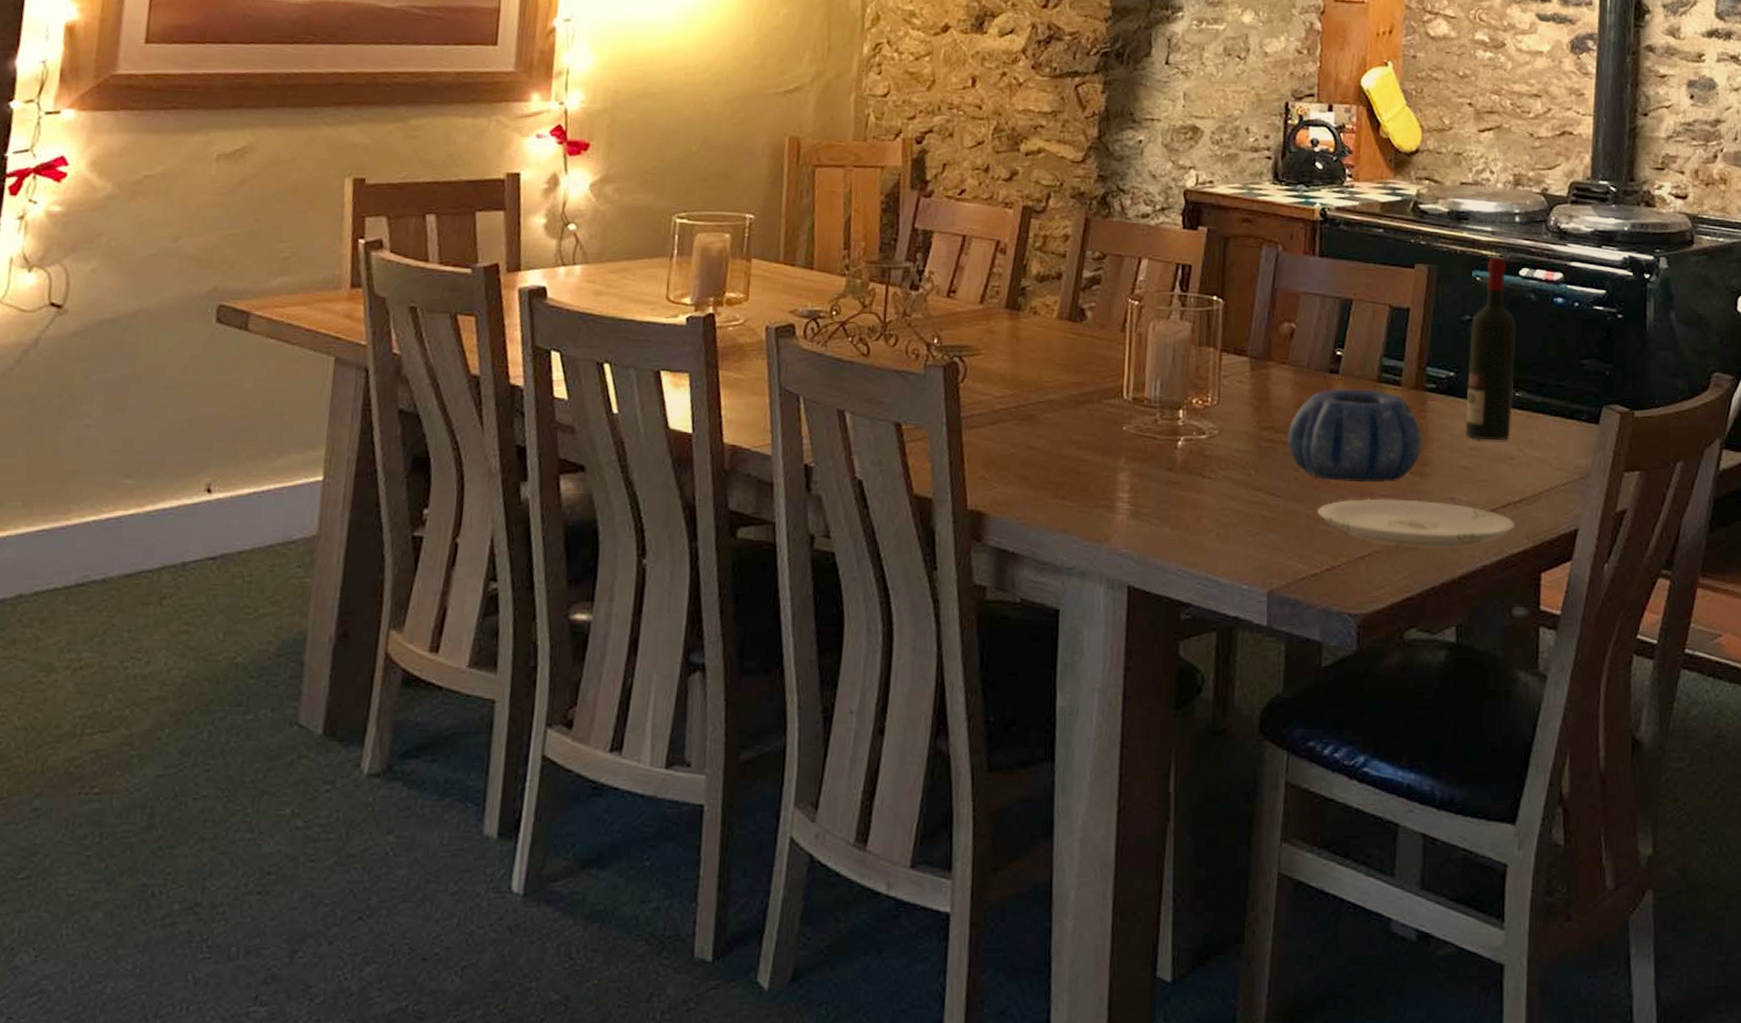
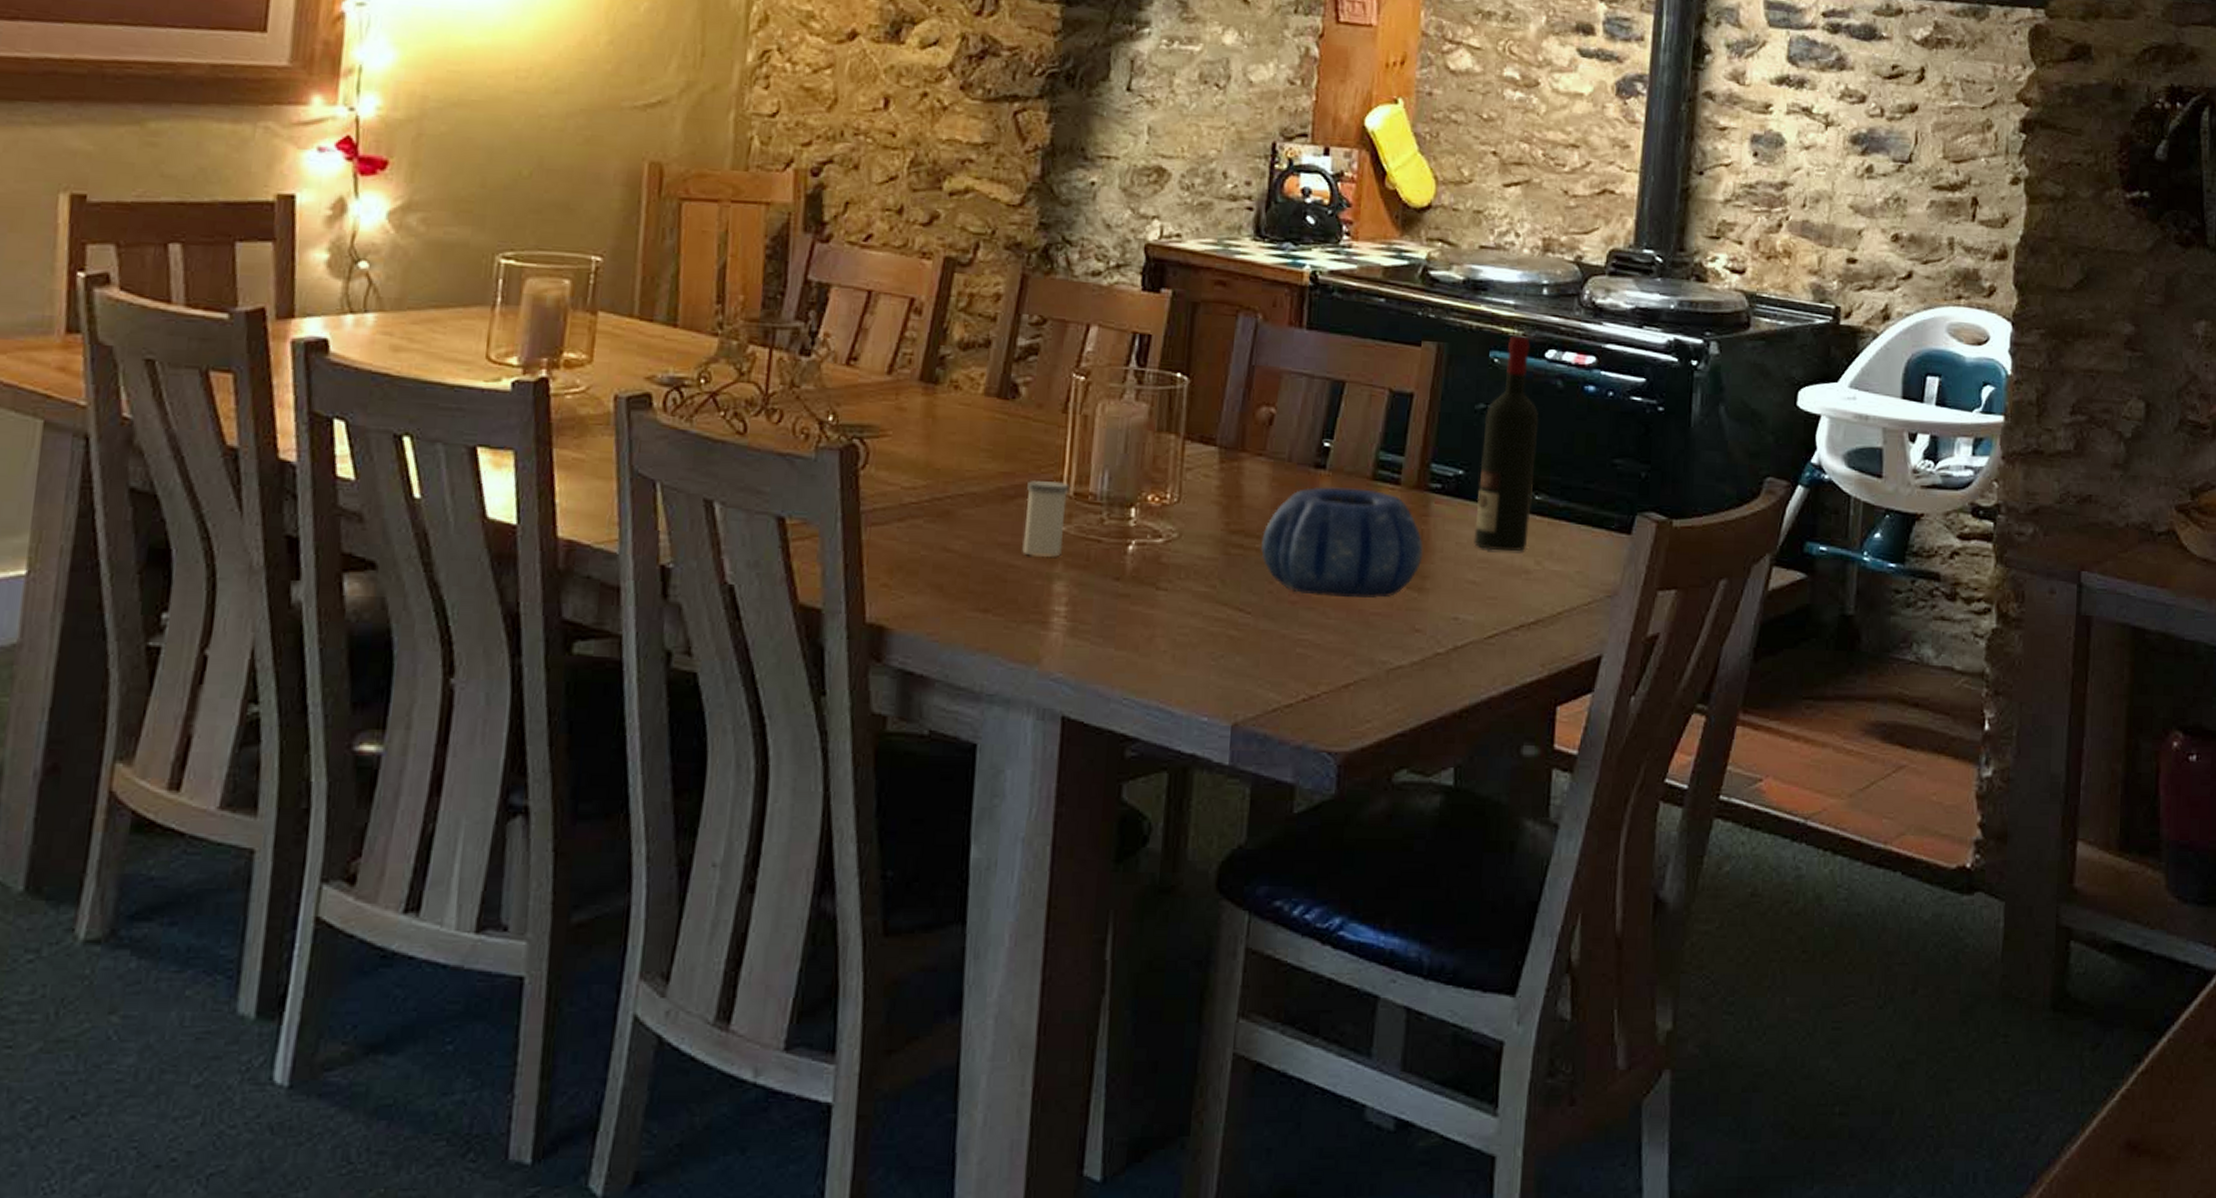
salt shaker: none [1092,388,1129,452] -> present [1022,480,1069,557]
plate: present [1317,498,1514,548] -> none [1294,616,1528,677]

